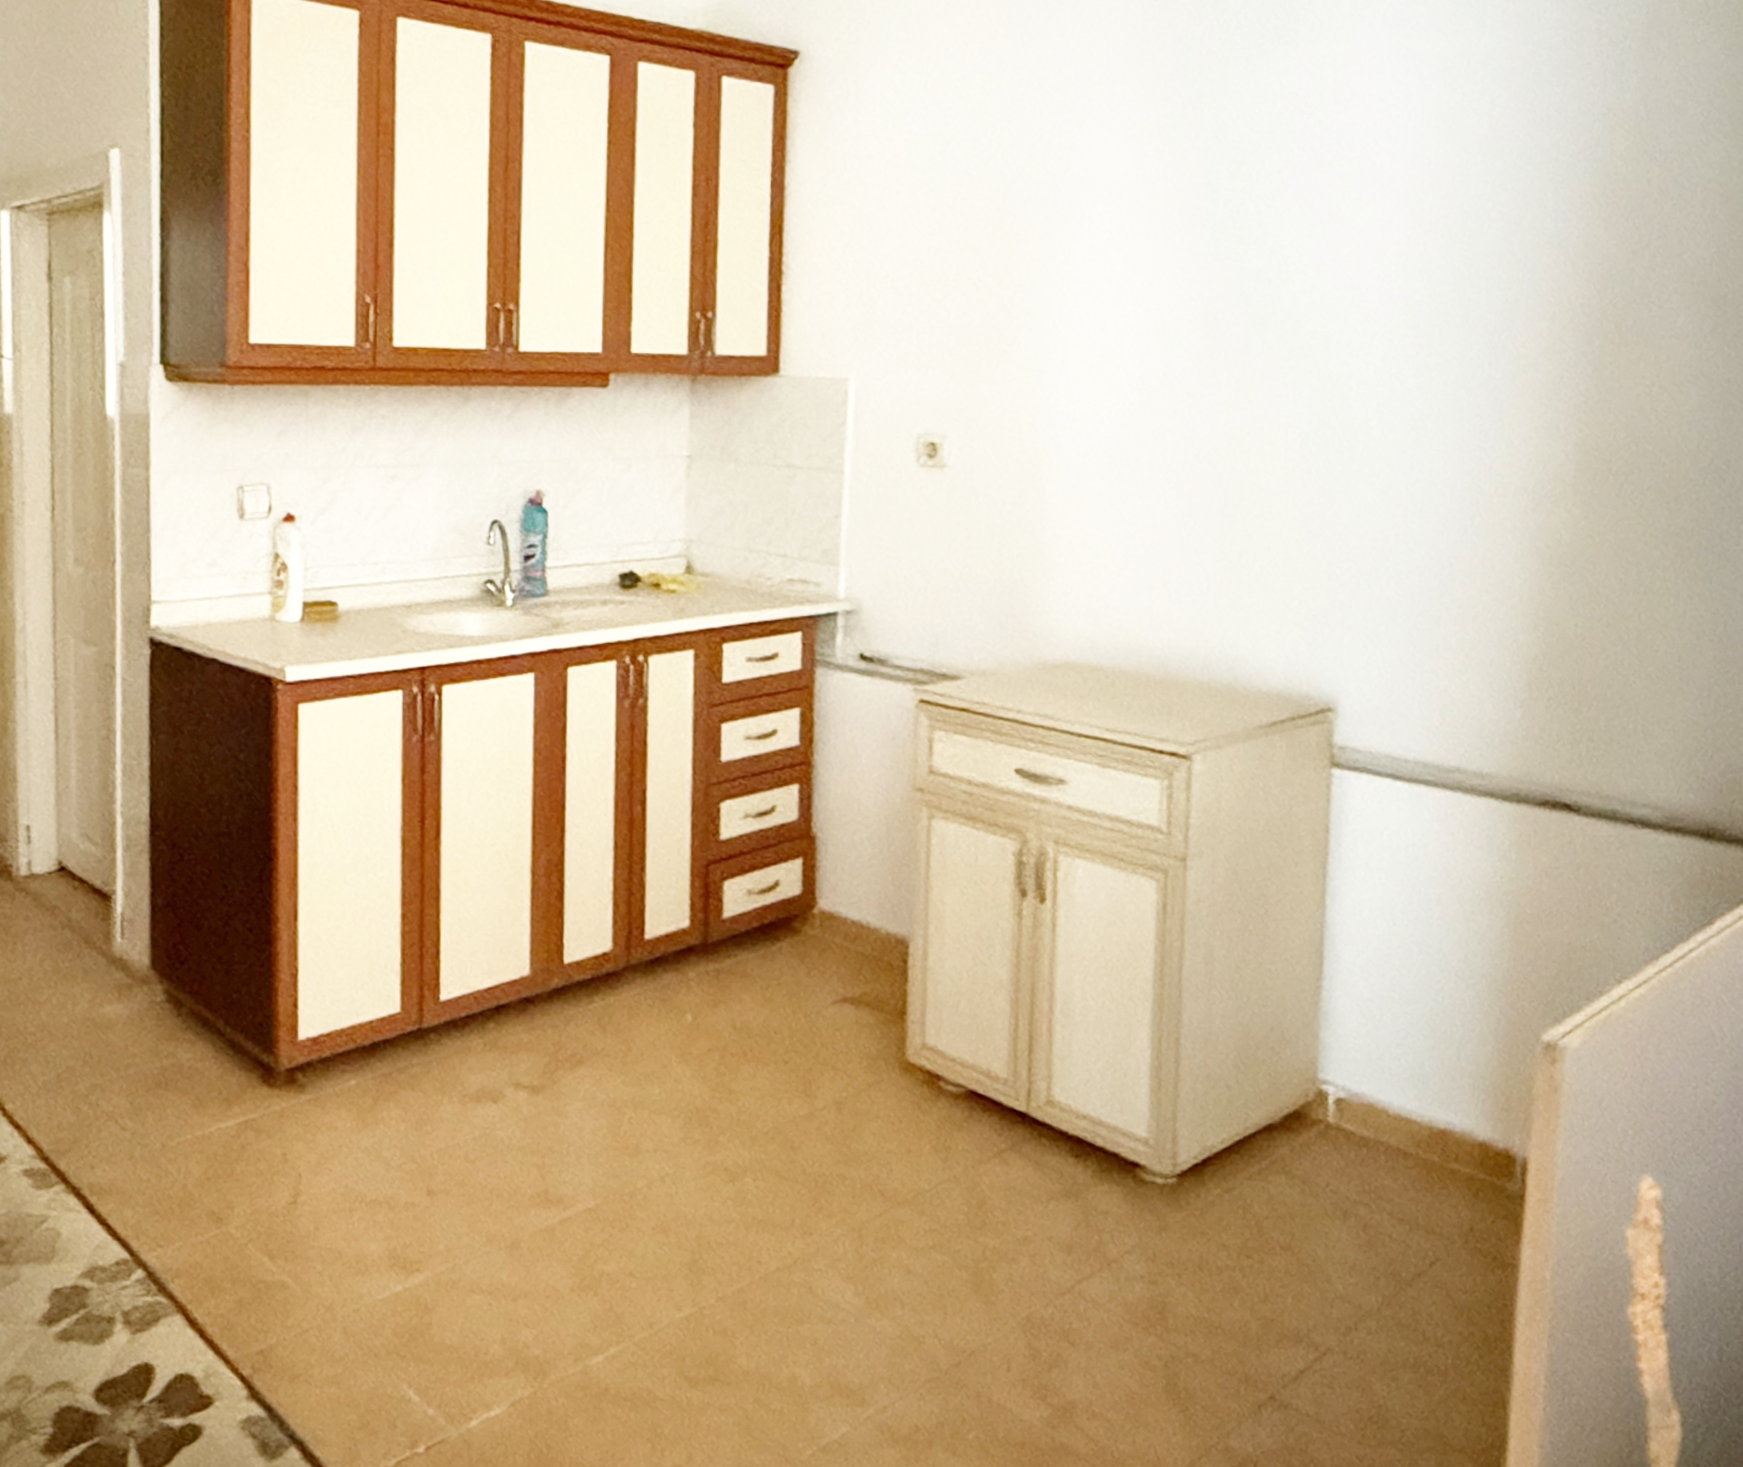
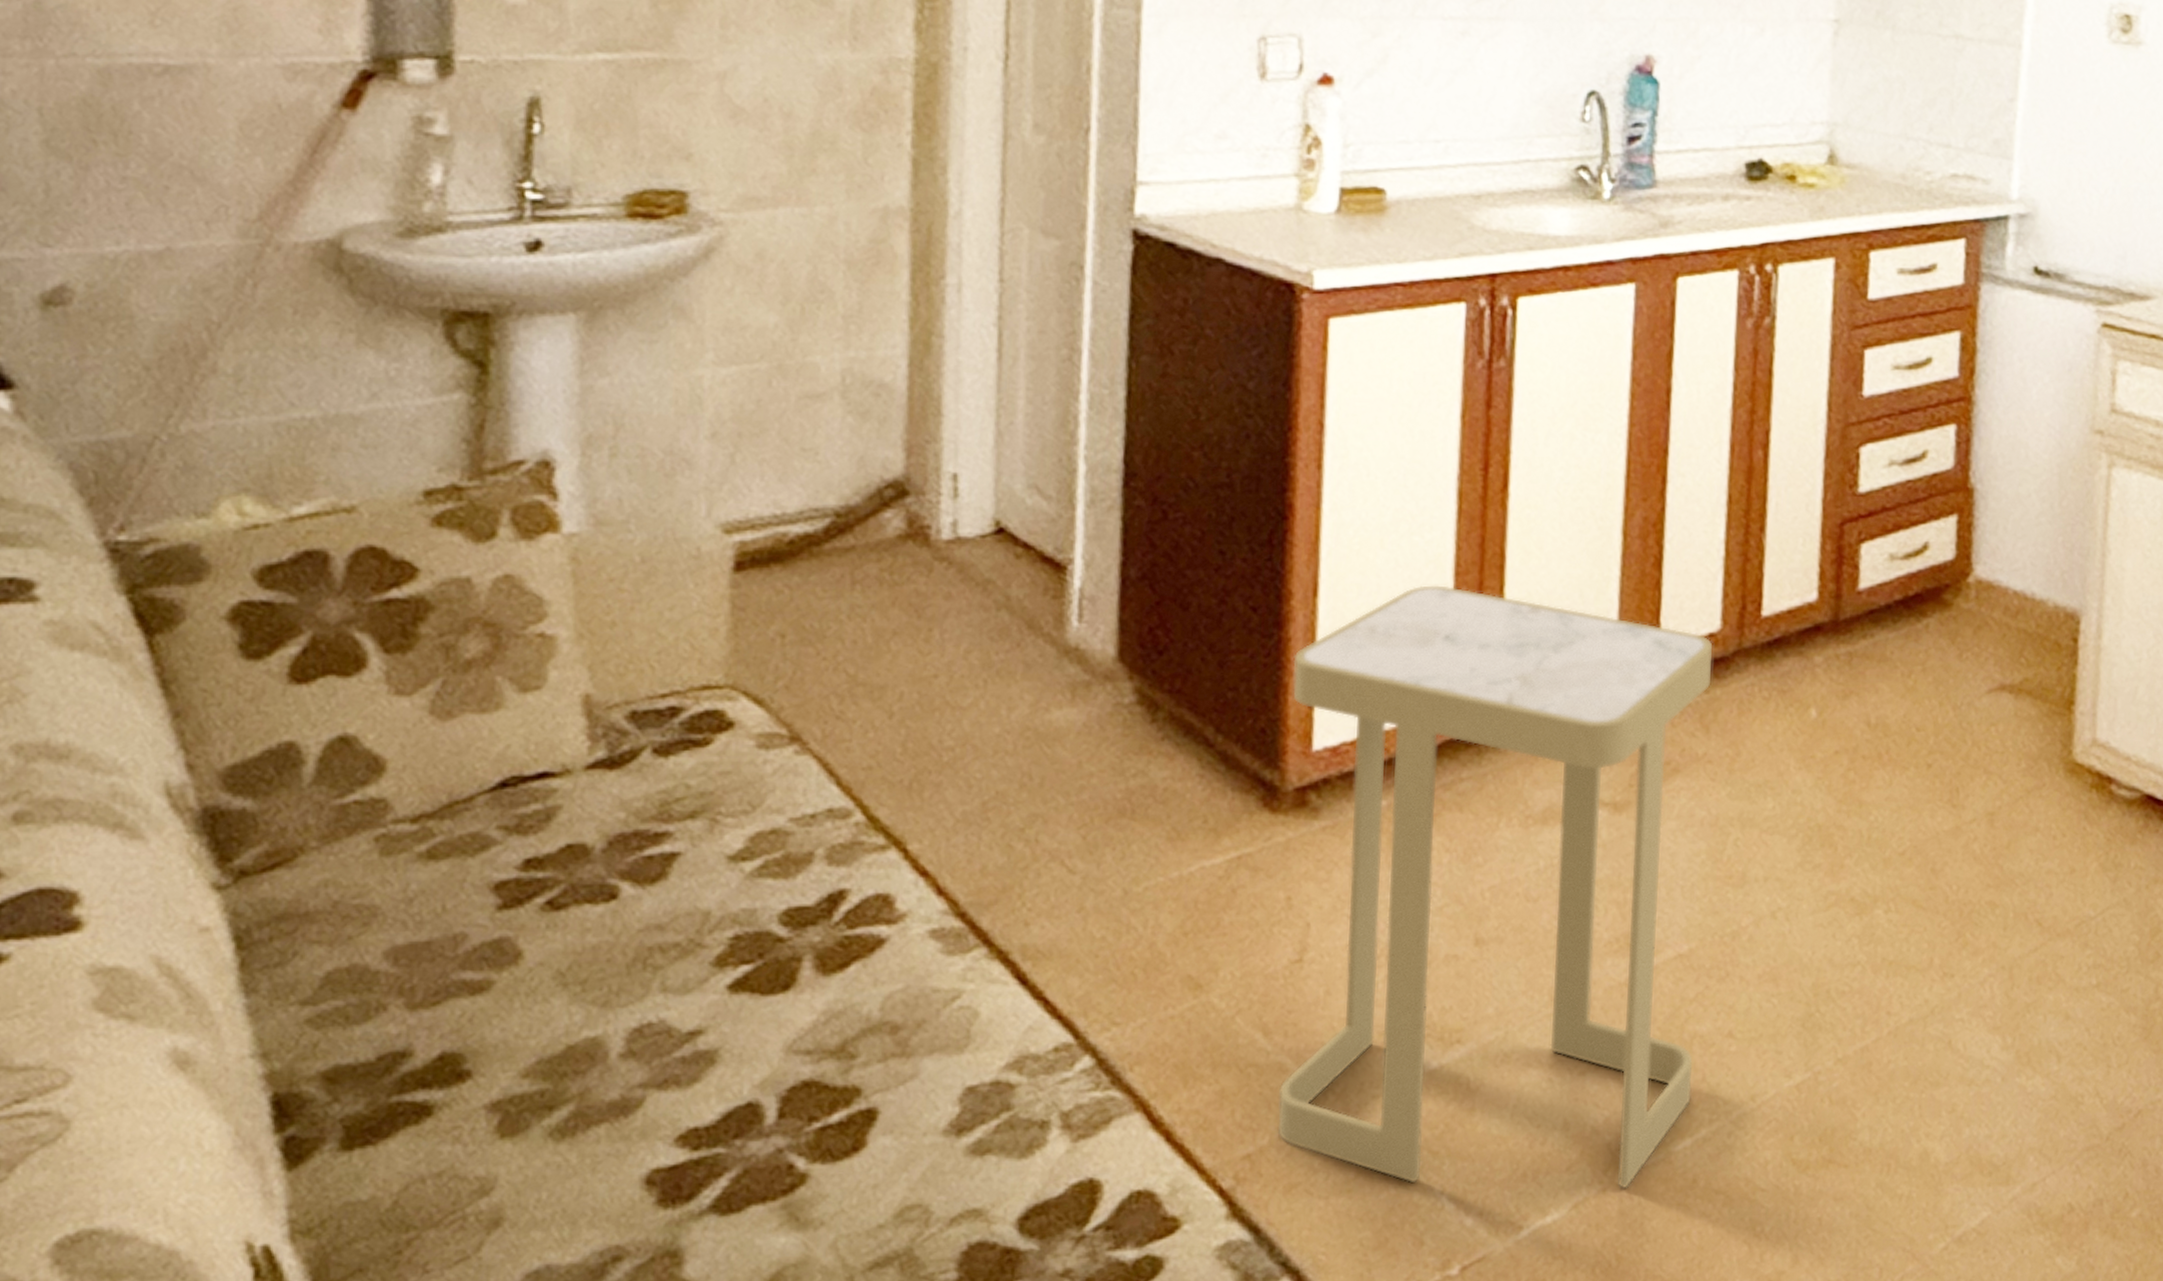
side table: none [281,912,606,1393] -> present [1277,585,1712,1189]

